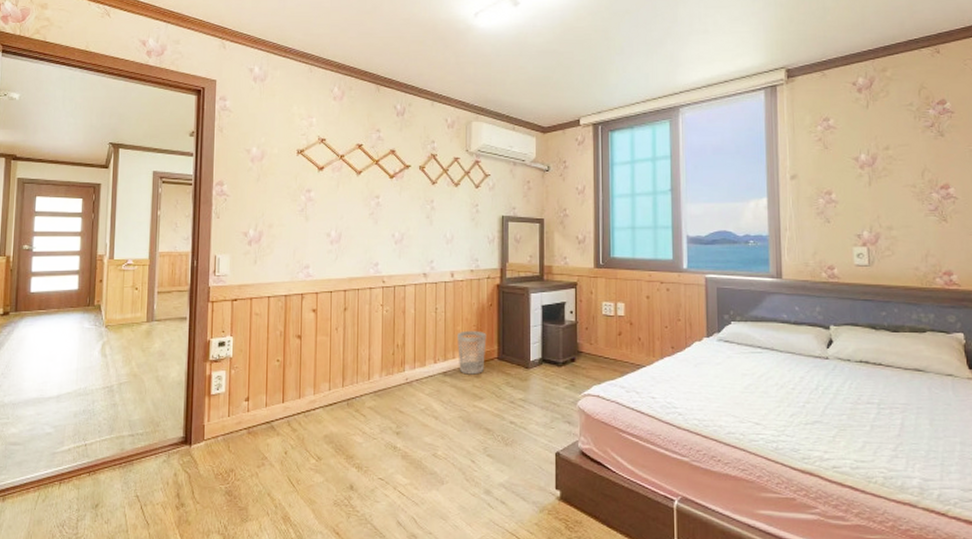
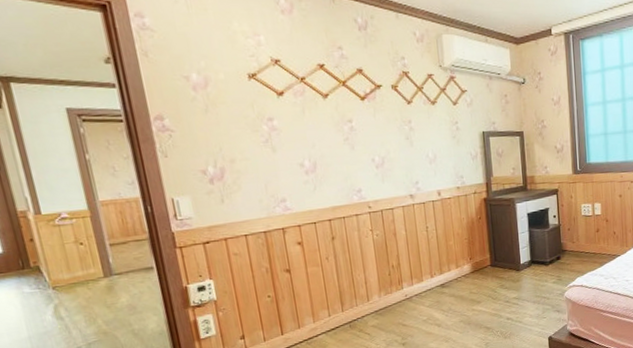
wastebasket: present [458,330,487,375] -> none [450,243,479,284]

